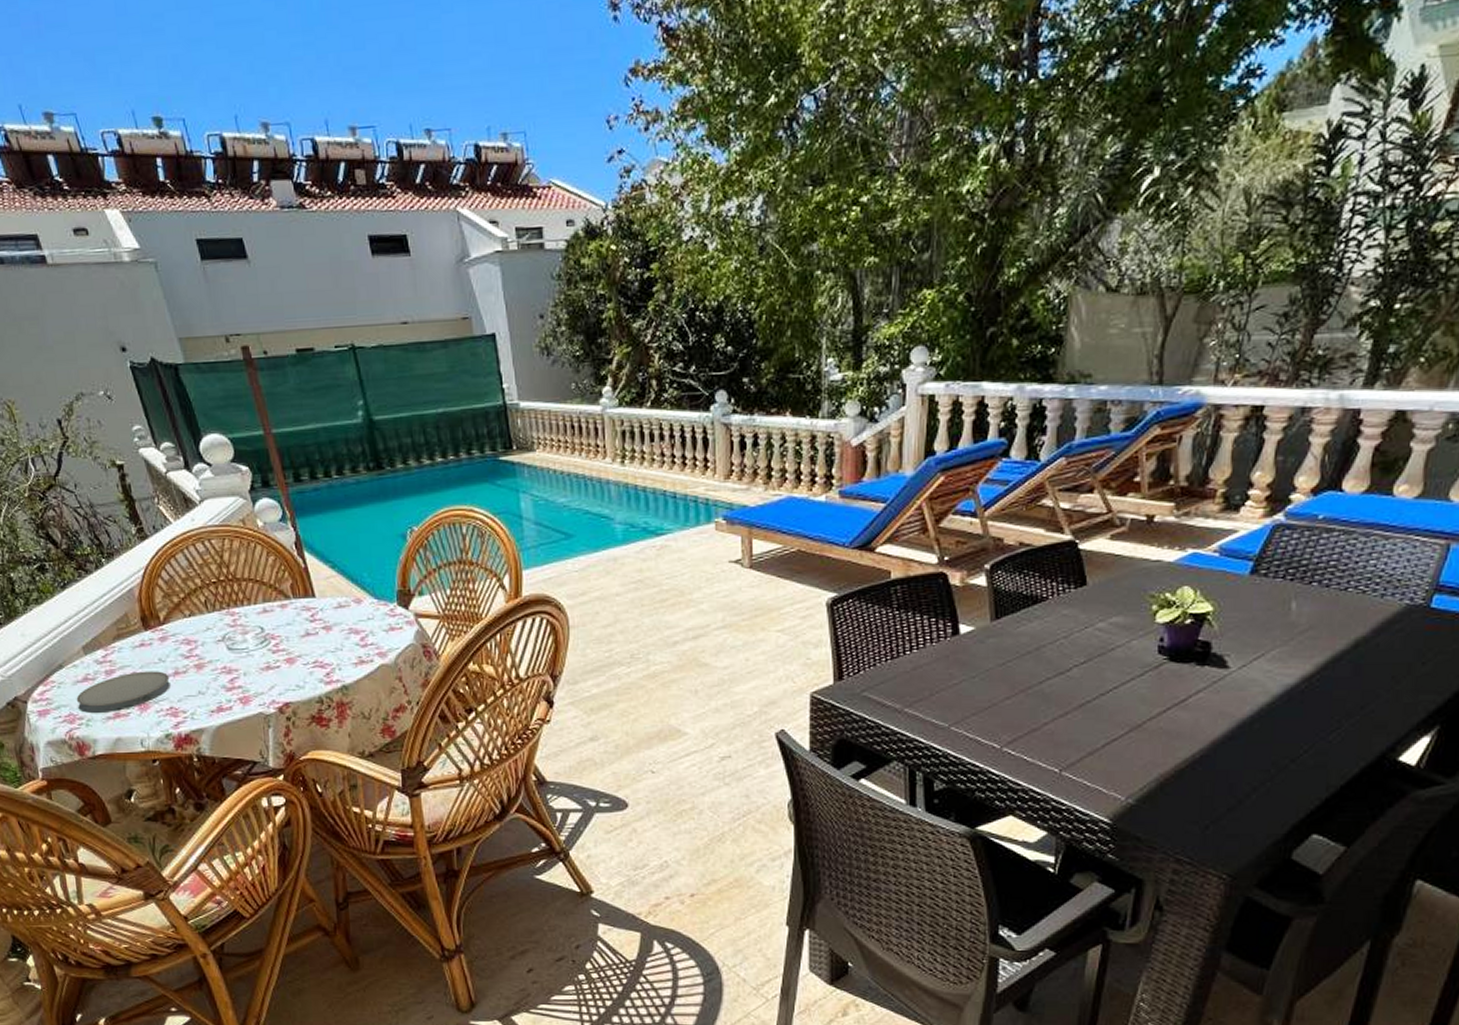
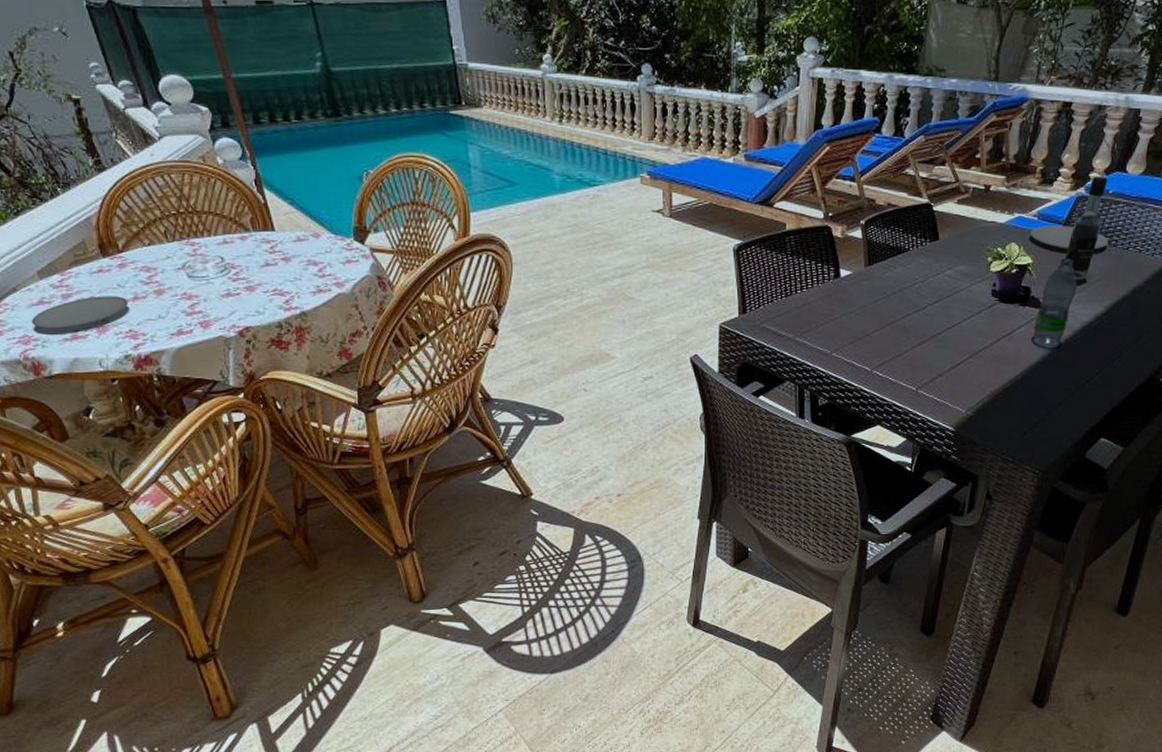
plate: none [1209,562,1319,593] -> present [1030,225,1109,250]
bottle: none [1216,603,1276,715] -> present [1033,258,1078,345]
bottle: none [1257,497,1316,631] -> present [1064,176,1108,280]

